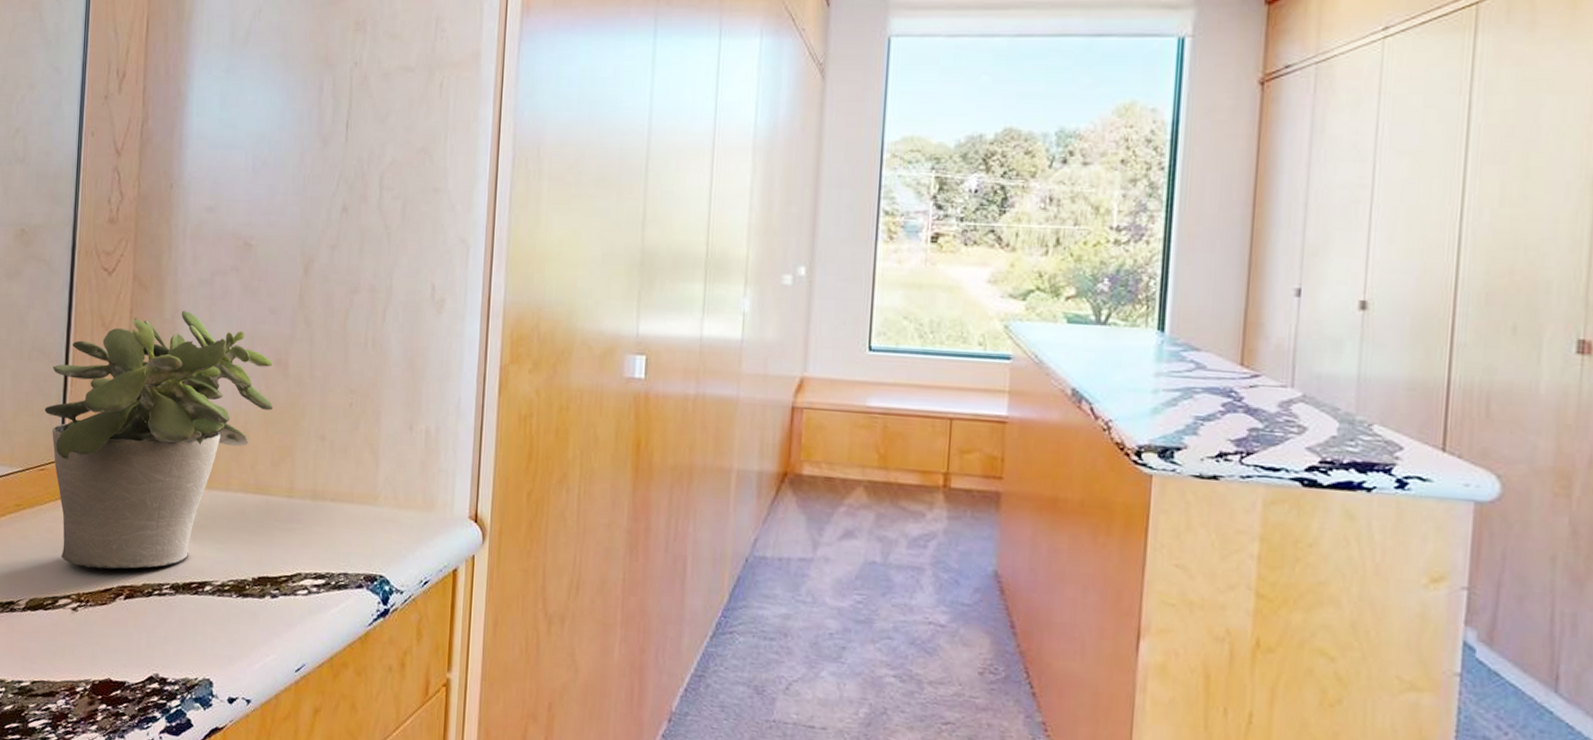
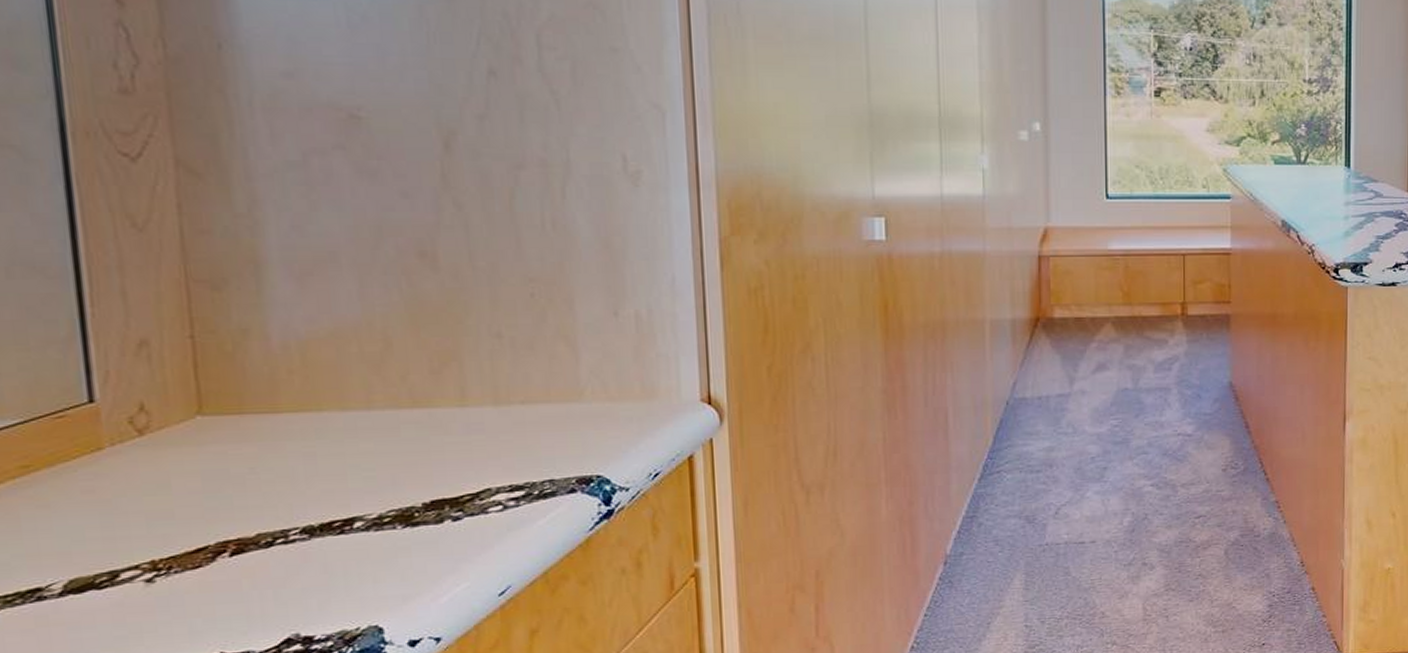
potted plant: present [44,310,273,569] -> none [49,201,422,528]

